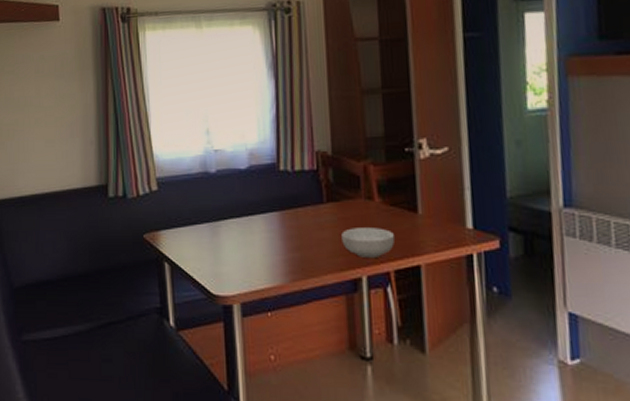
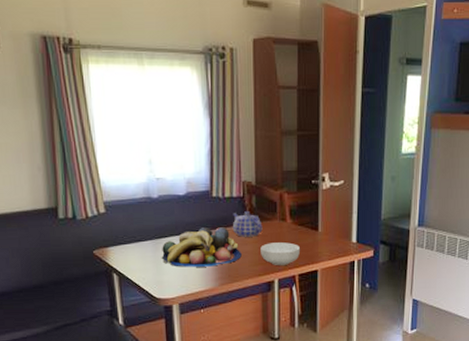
fruit bowl: none [219,208,318,257] -> present [161,227,242,267]
teapot: none [304,188,343,220] -> present [232,211,263,237]

